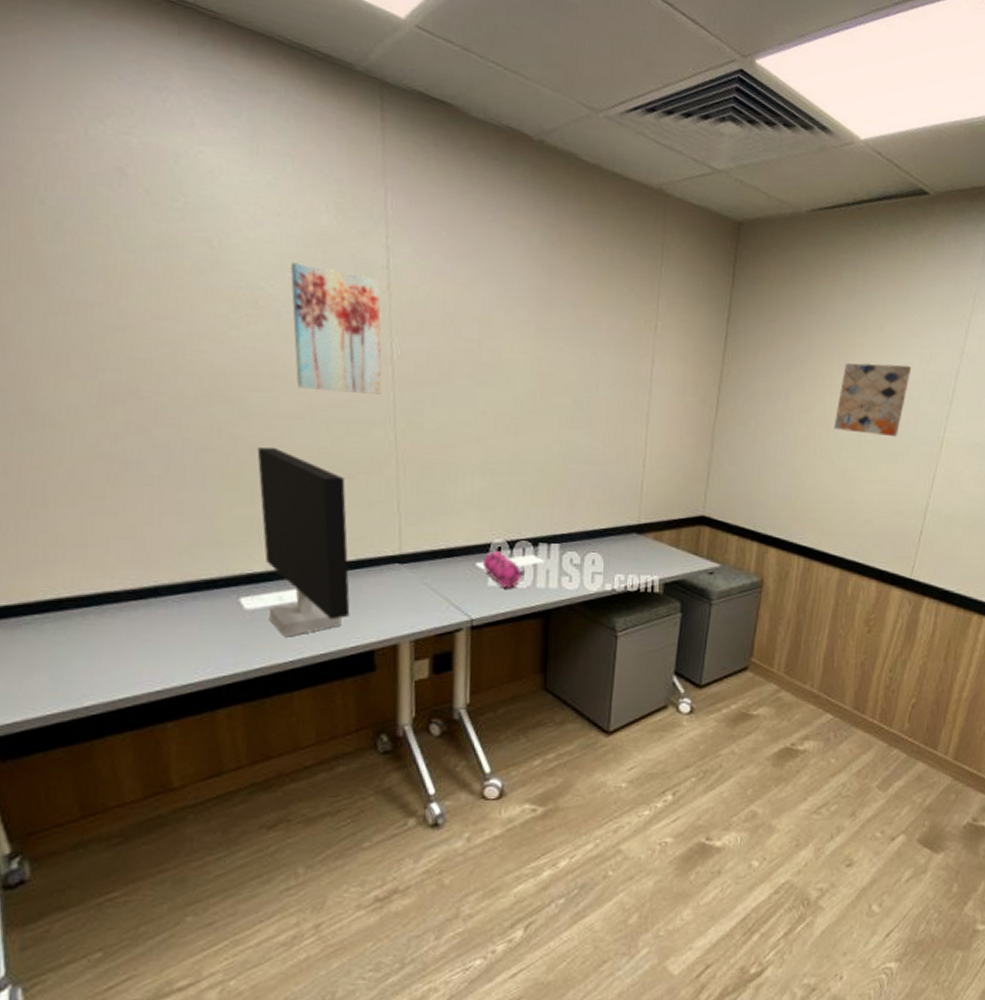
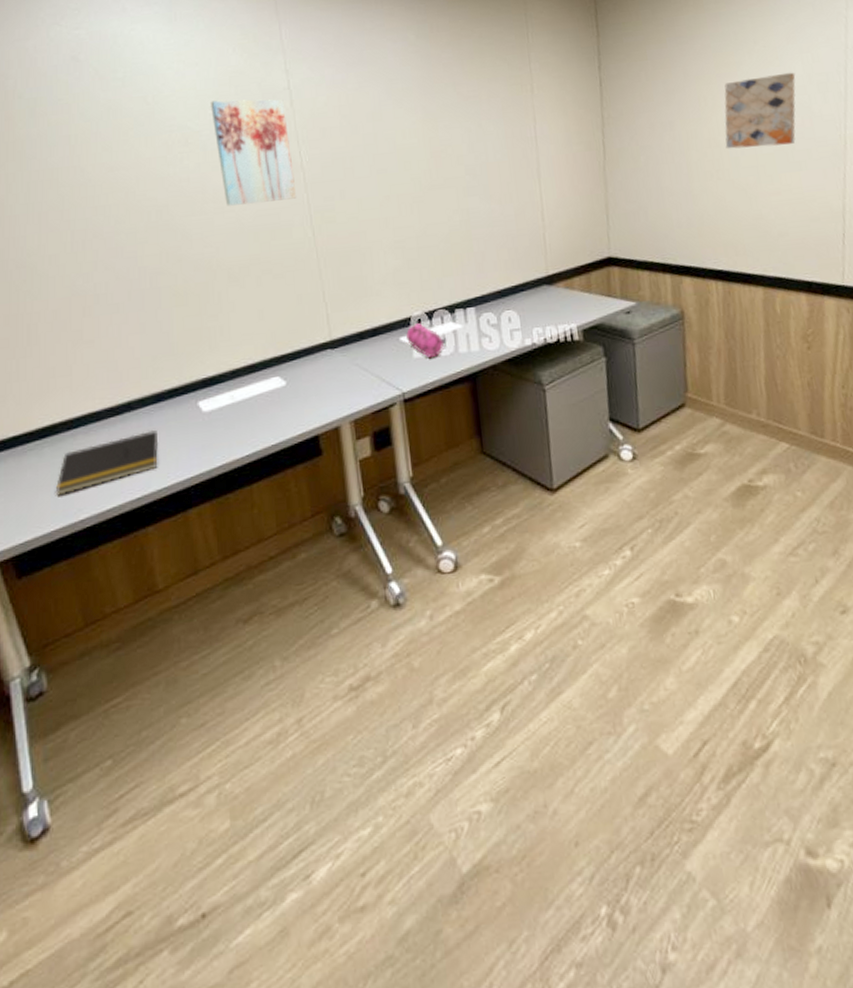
notepad: none [57,621,189,678] -> present [56,430,159,496]
monitor: present [257,447,350,637] -> none [199,261,294,433]

